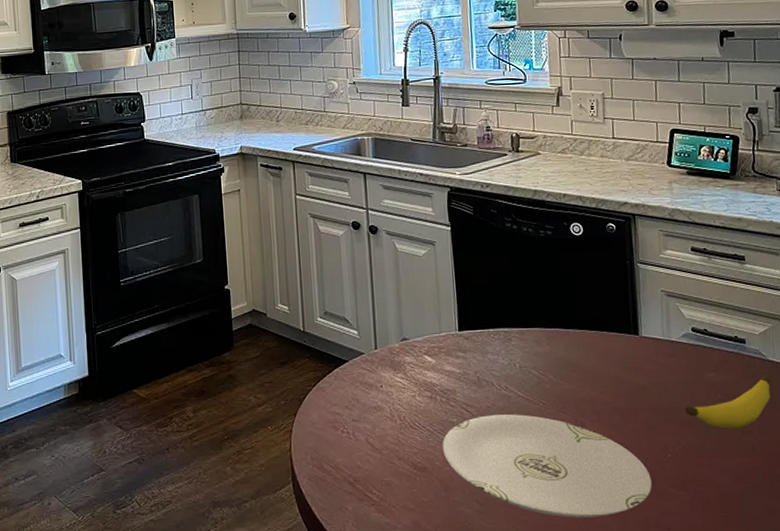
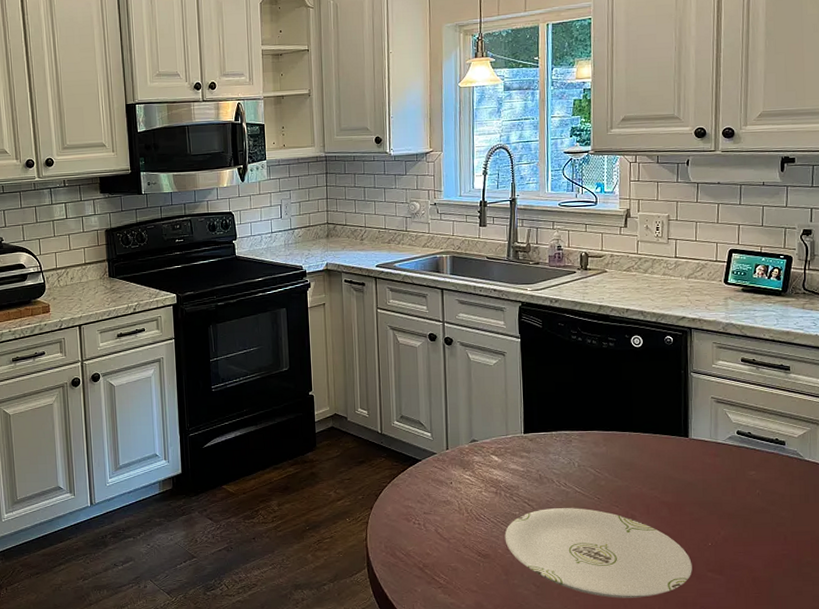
banana: present [684,375,771,429] -> none [726,473,806,521]

